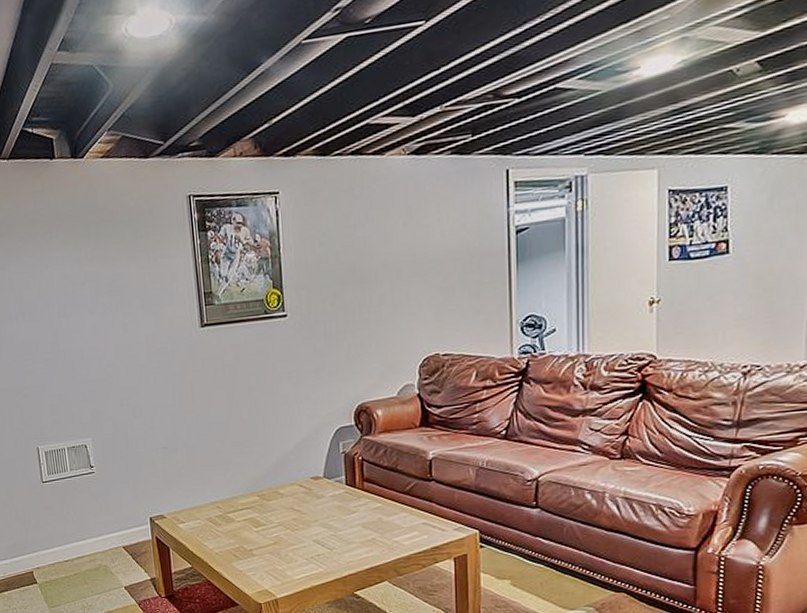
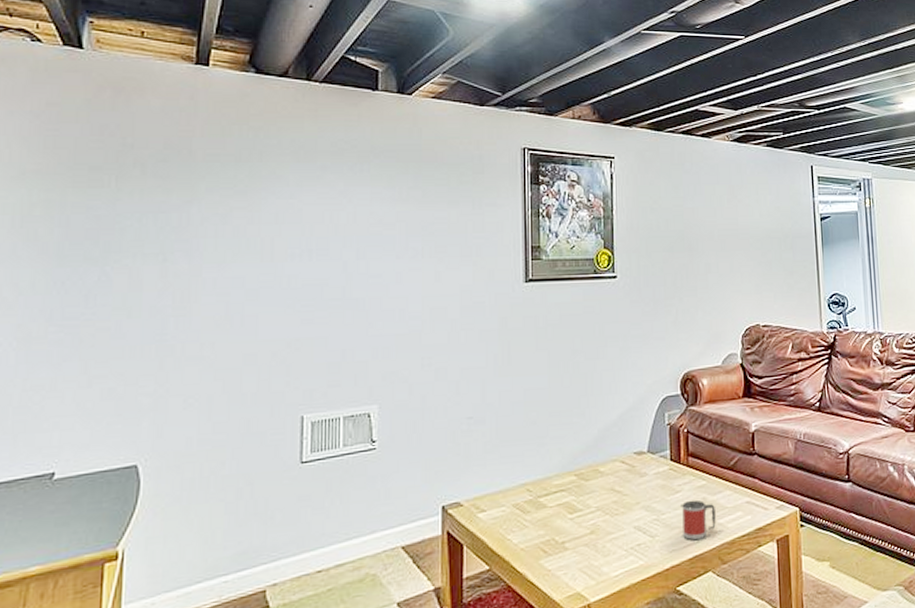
mug: none [357,519,392,553] -> present [681,499,716,540]

